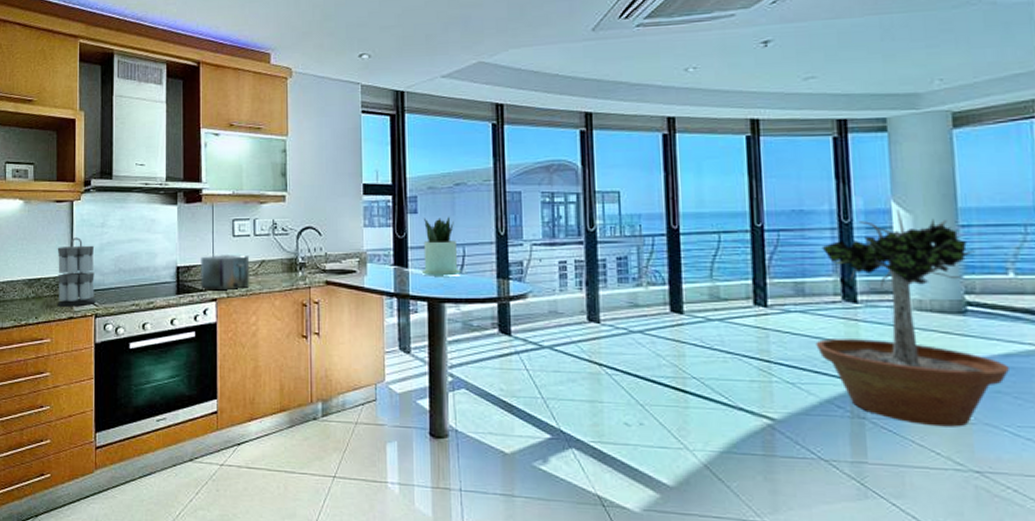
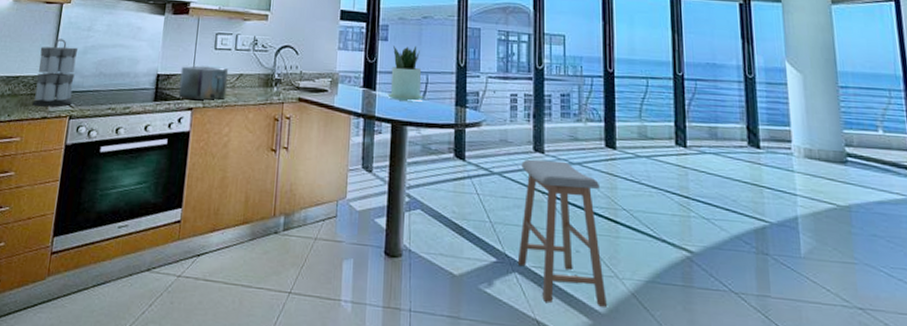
stool: none [574,330,676,480] -> present [517,159,607,307]
potted tree: present [815,209,1009,427] -> none [726,69,882,267]

